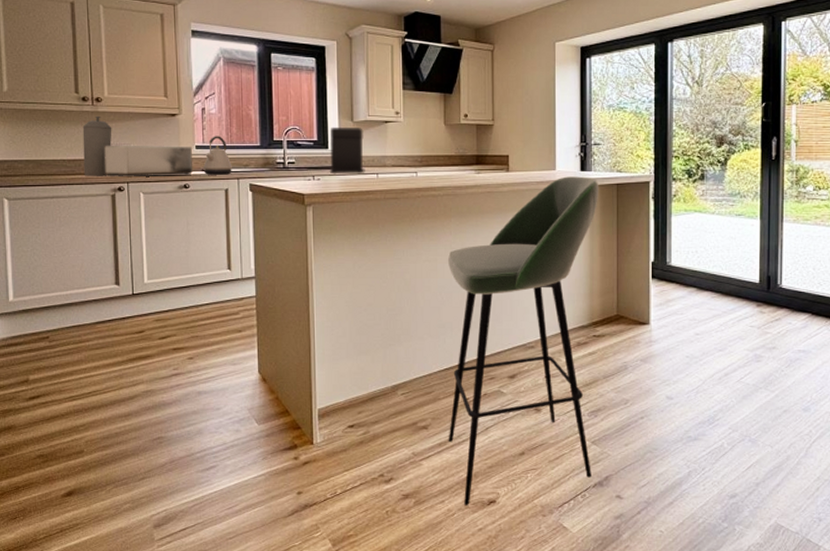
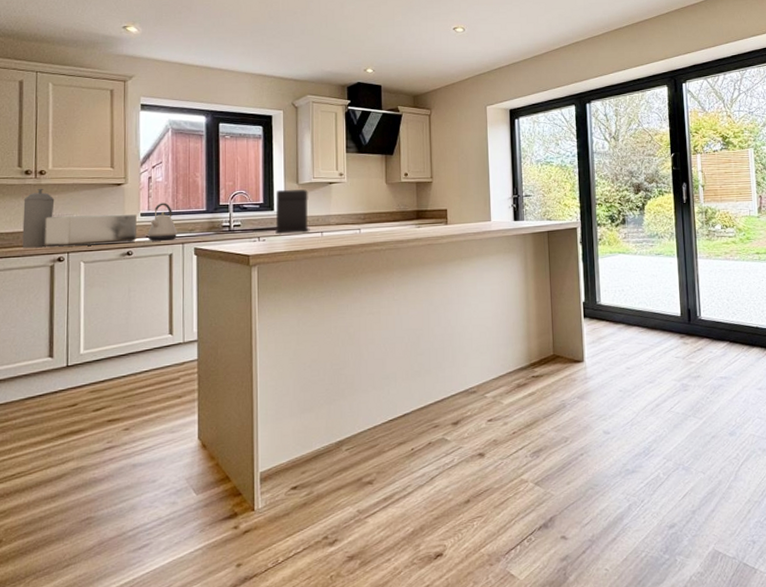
bar stool: present [447,176,600,505] -> none [390,226,536,561]

